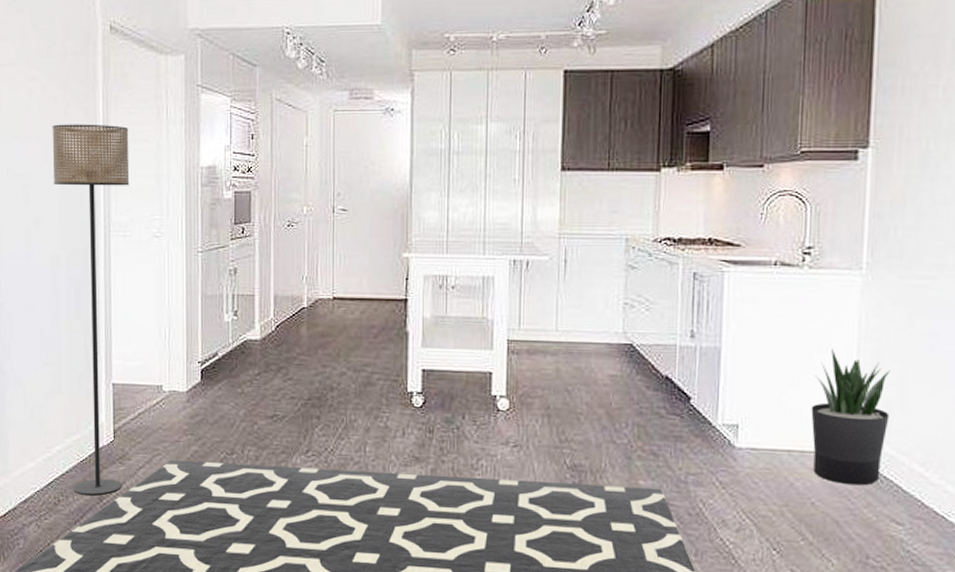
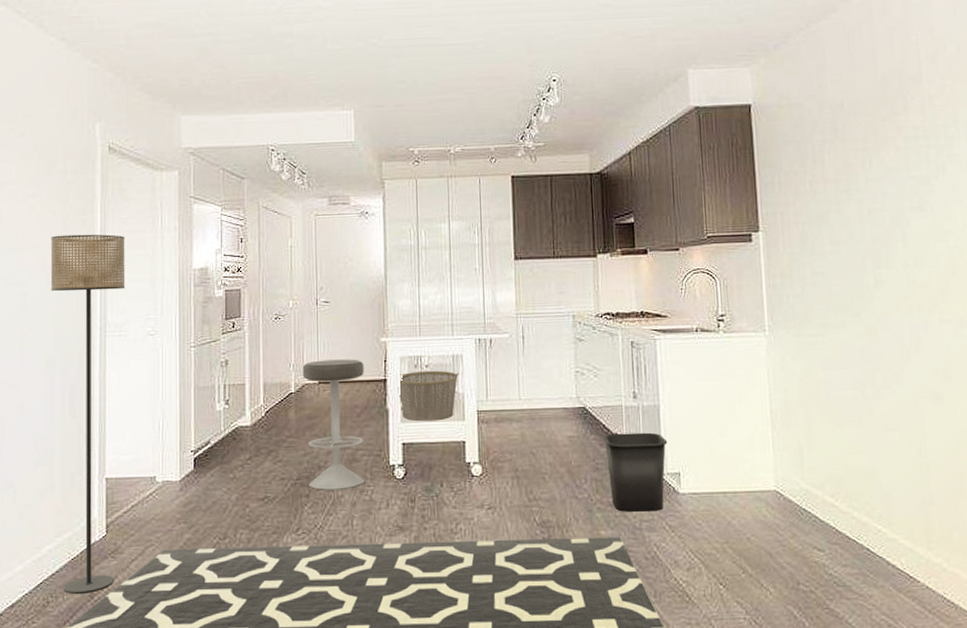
bar stool: none [316,274,383,414] -> present [302,359,365,490]
basket: none [420,292,489,348] -> present [398,370,459,422]
waste bin: none [651,375,727,465] -> present [603,432,668,512]
planter: present [811,348,890,486] -> none [737,399,802,519]

